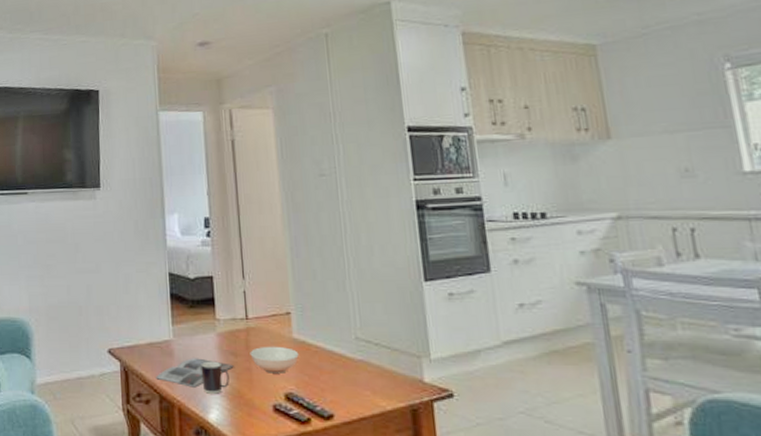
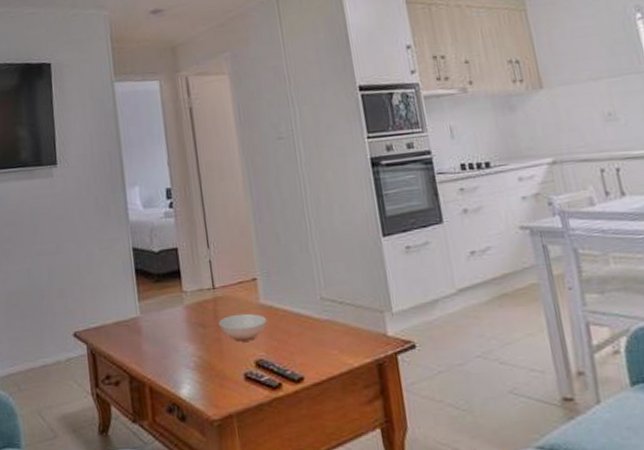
magazine: present [156,358,234,388] -> none [124,333,203,364]
mug: present [201,361,230,394] -> none [170,334,200,369]

